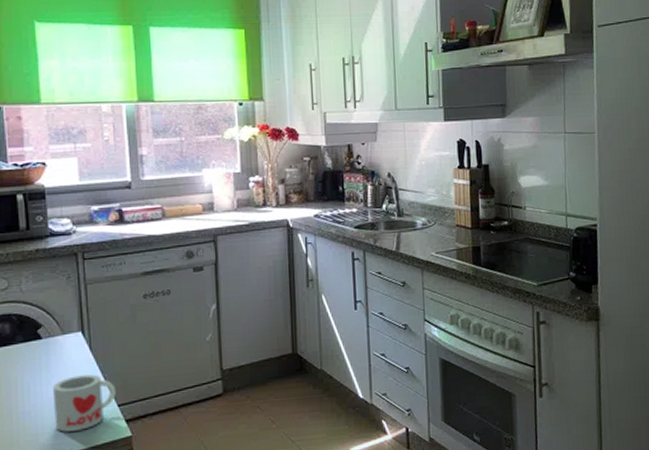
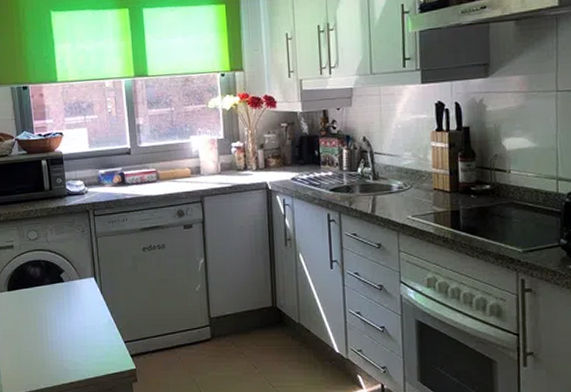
mug: present [53,374,116,432] -> none [74,314,123,361]

